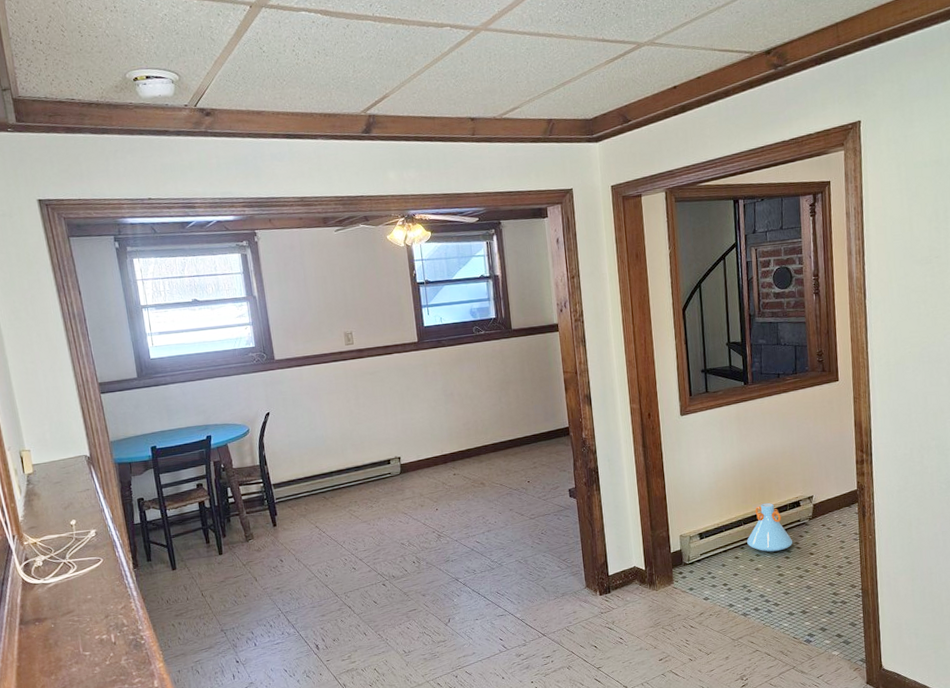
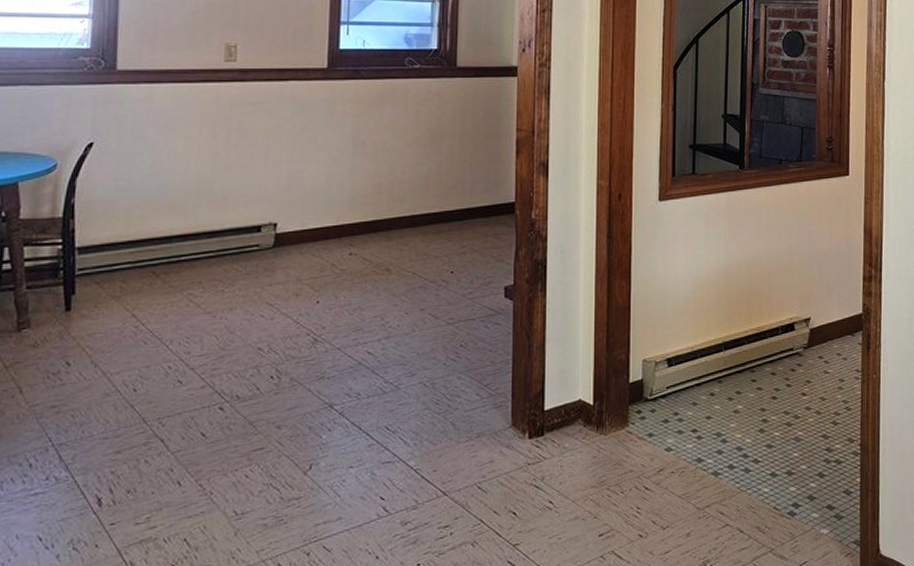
vase: present [747,503,793,552] -> none [727,323,783,390]

